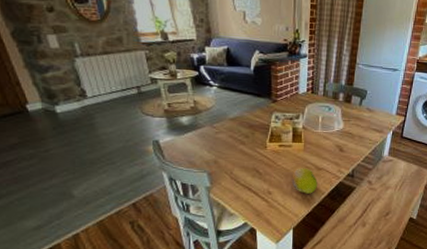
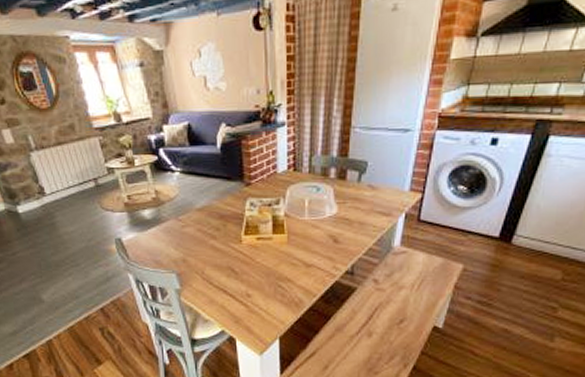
fruit: present [291,168,318,194] -> none [274,265,307,296]

